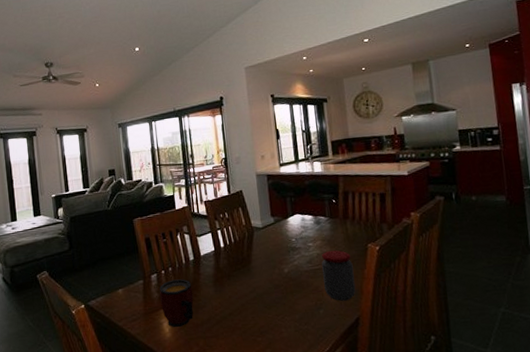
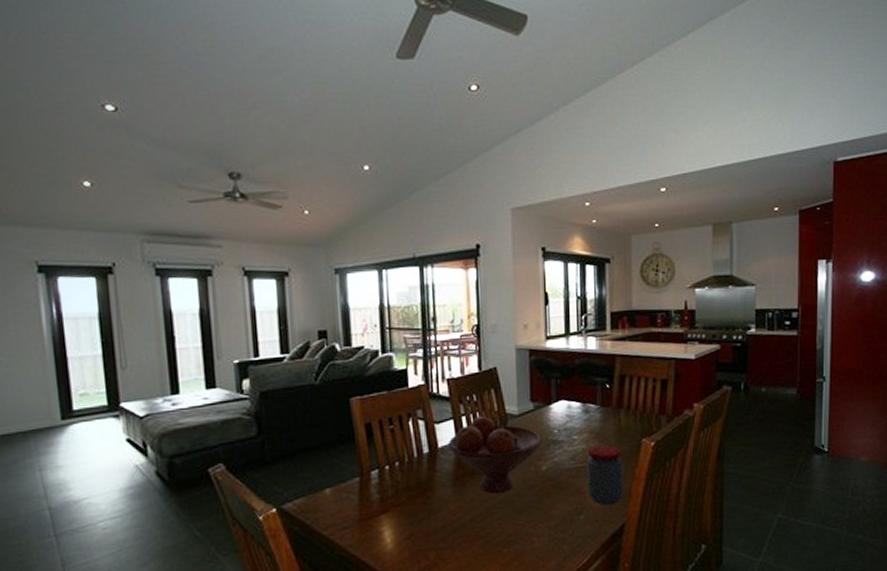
mug: present [159,279,194,328] -> none [380,476,425,537]
fruit bowl: none [208,229,283,293] -> present [448,415,542,494]

